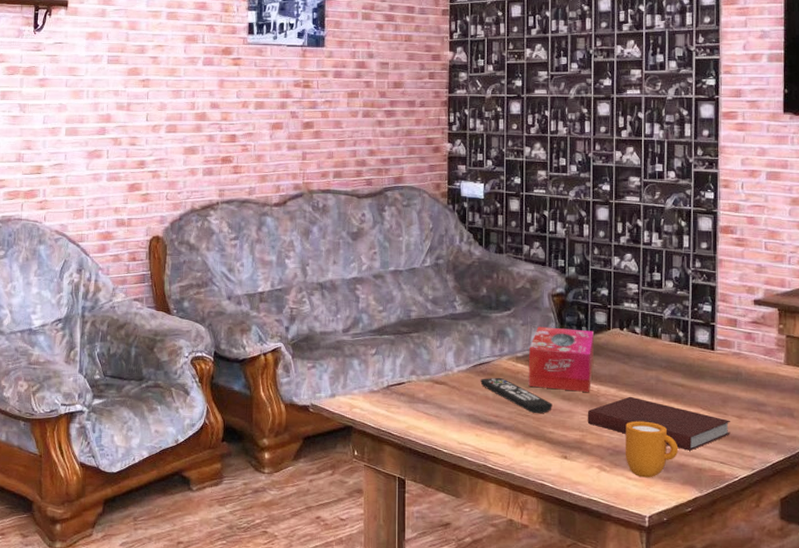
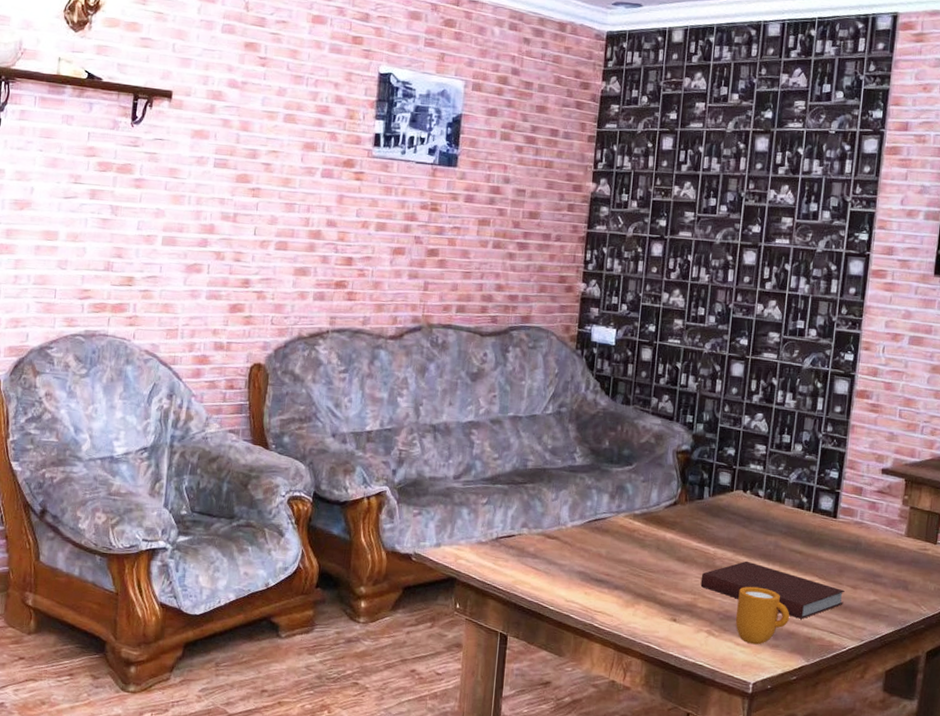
remote control: present [480,377,552,413] -> none [594,534,667,574]
tissue box: present [528,326,594,392] -> none [643,484,716,555]

